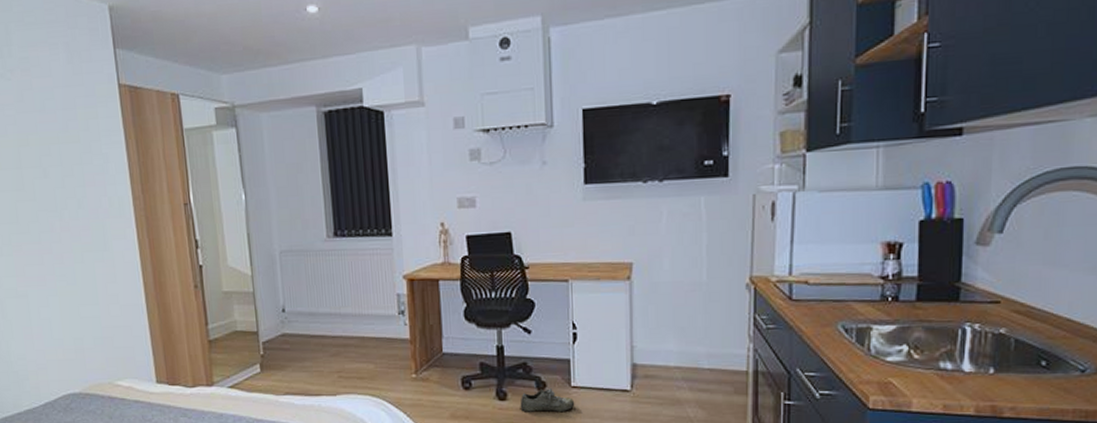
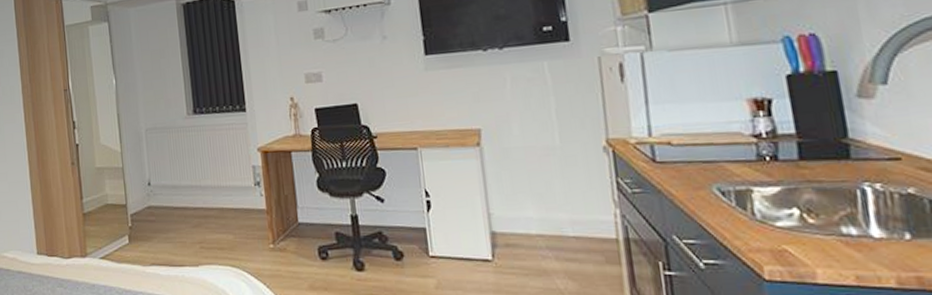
shoe: present [520,388,575,413] -> none [378,258,435,284]

